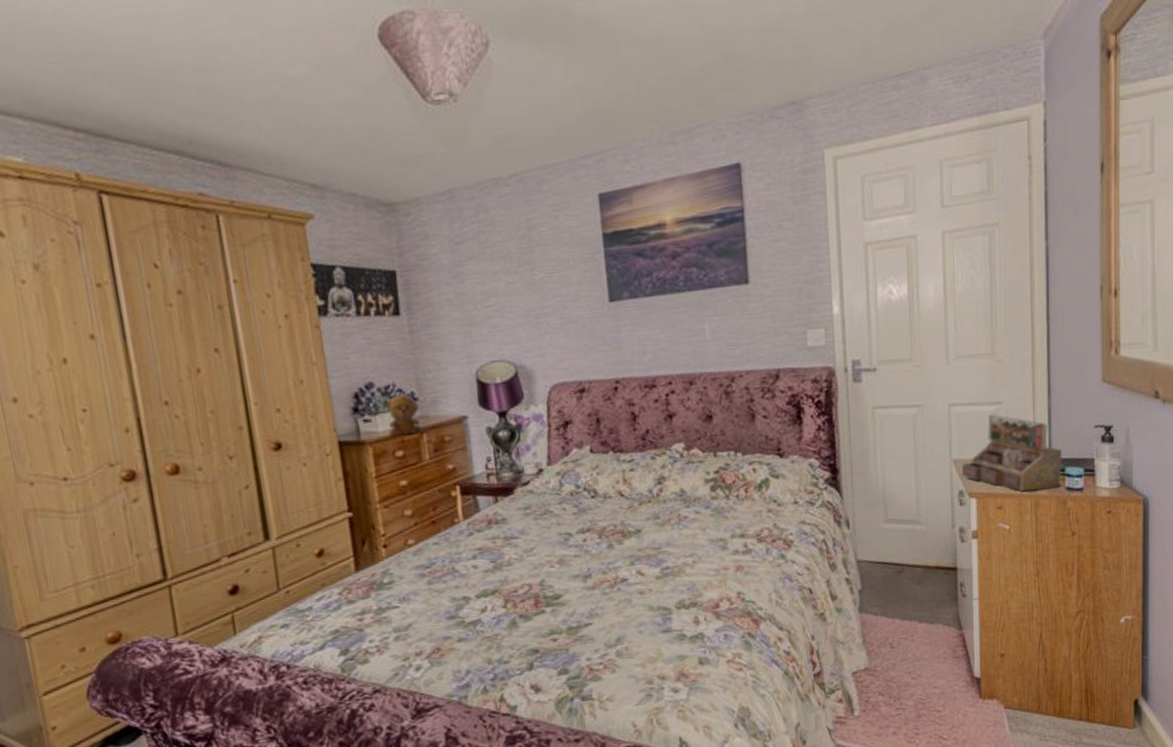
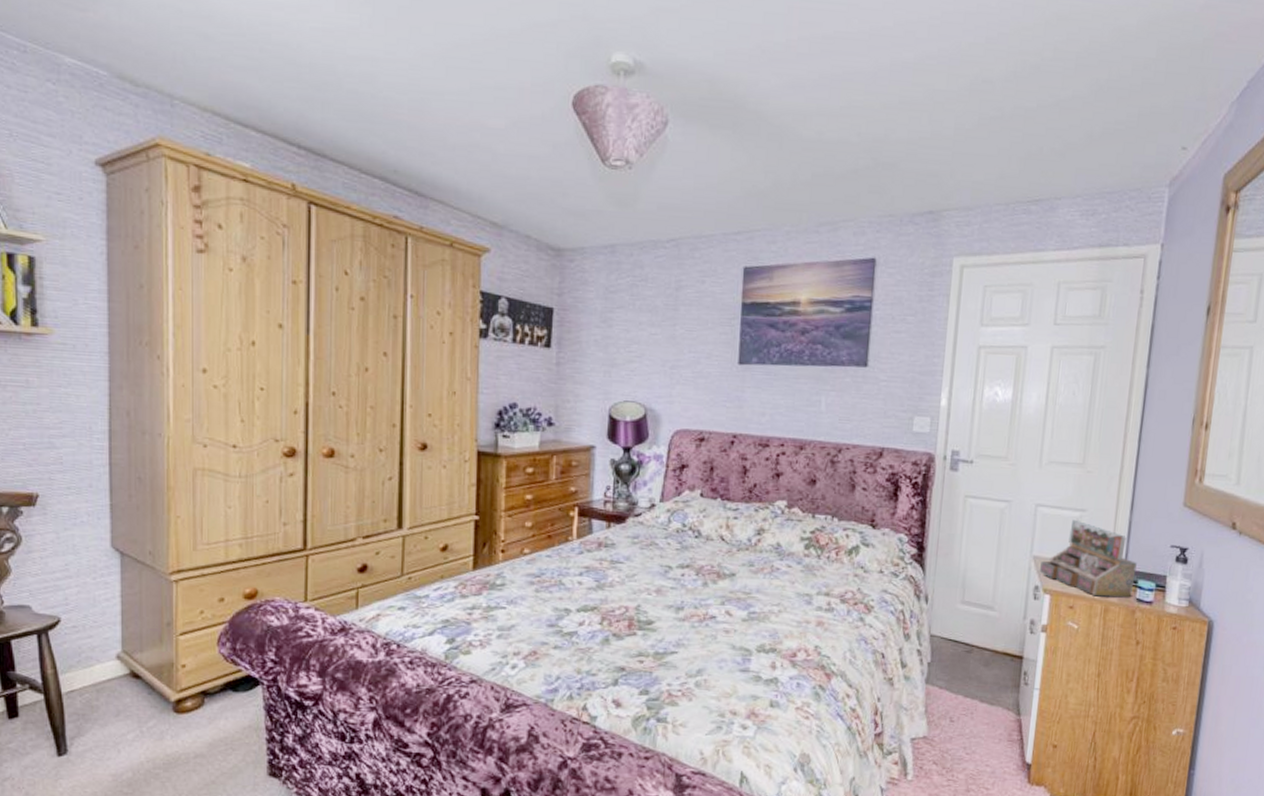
stuffed bear: present [386,390,422,437] -> none [523,414,554,455]

